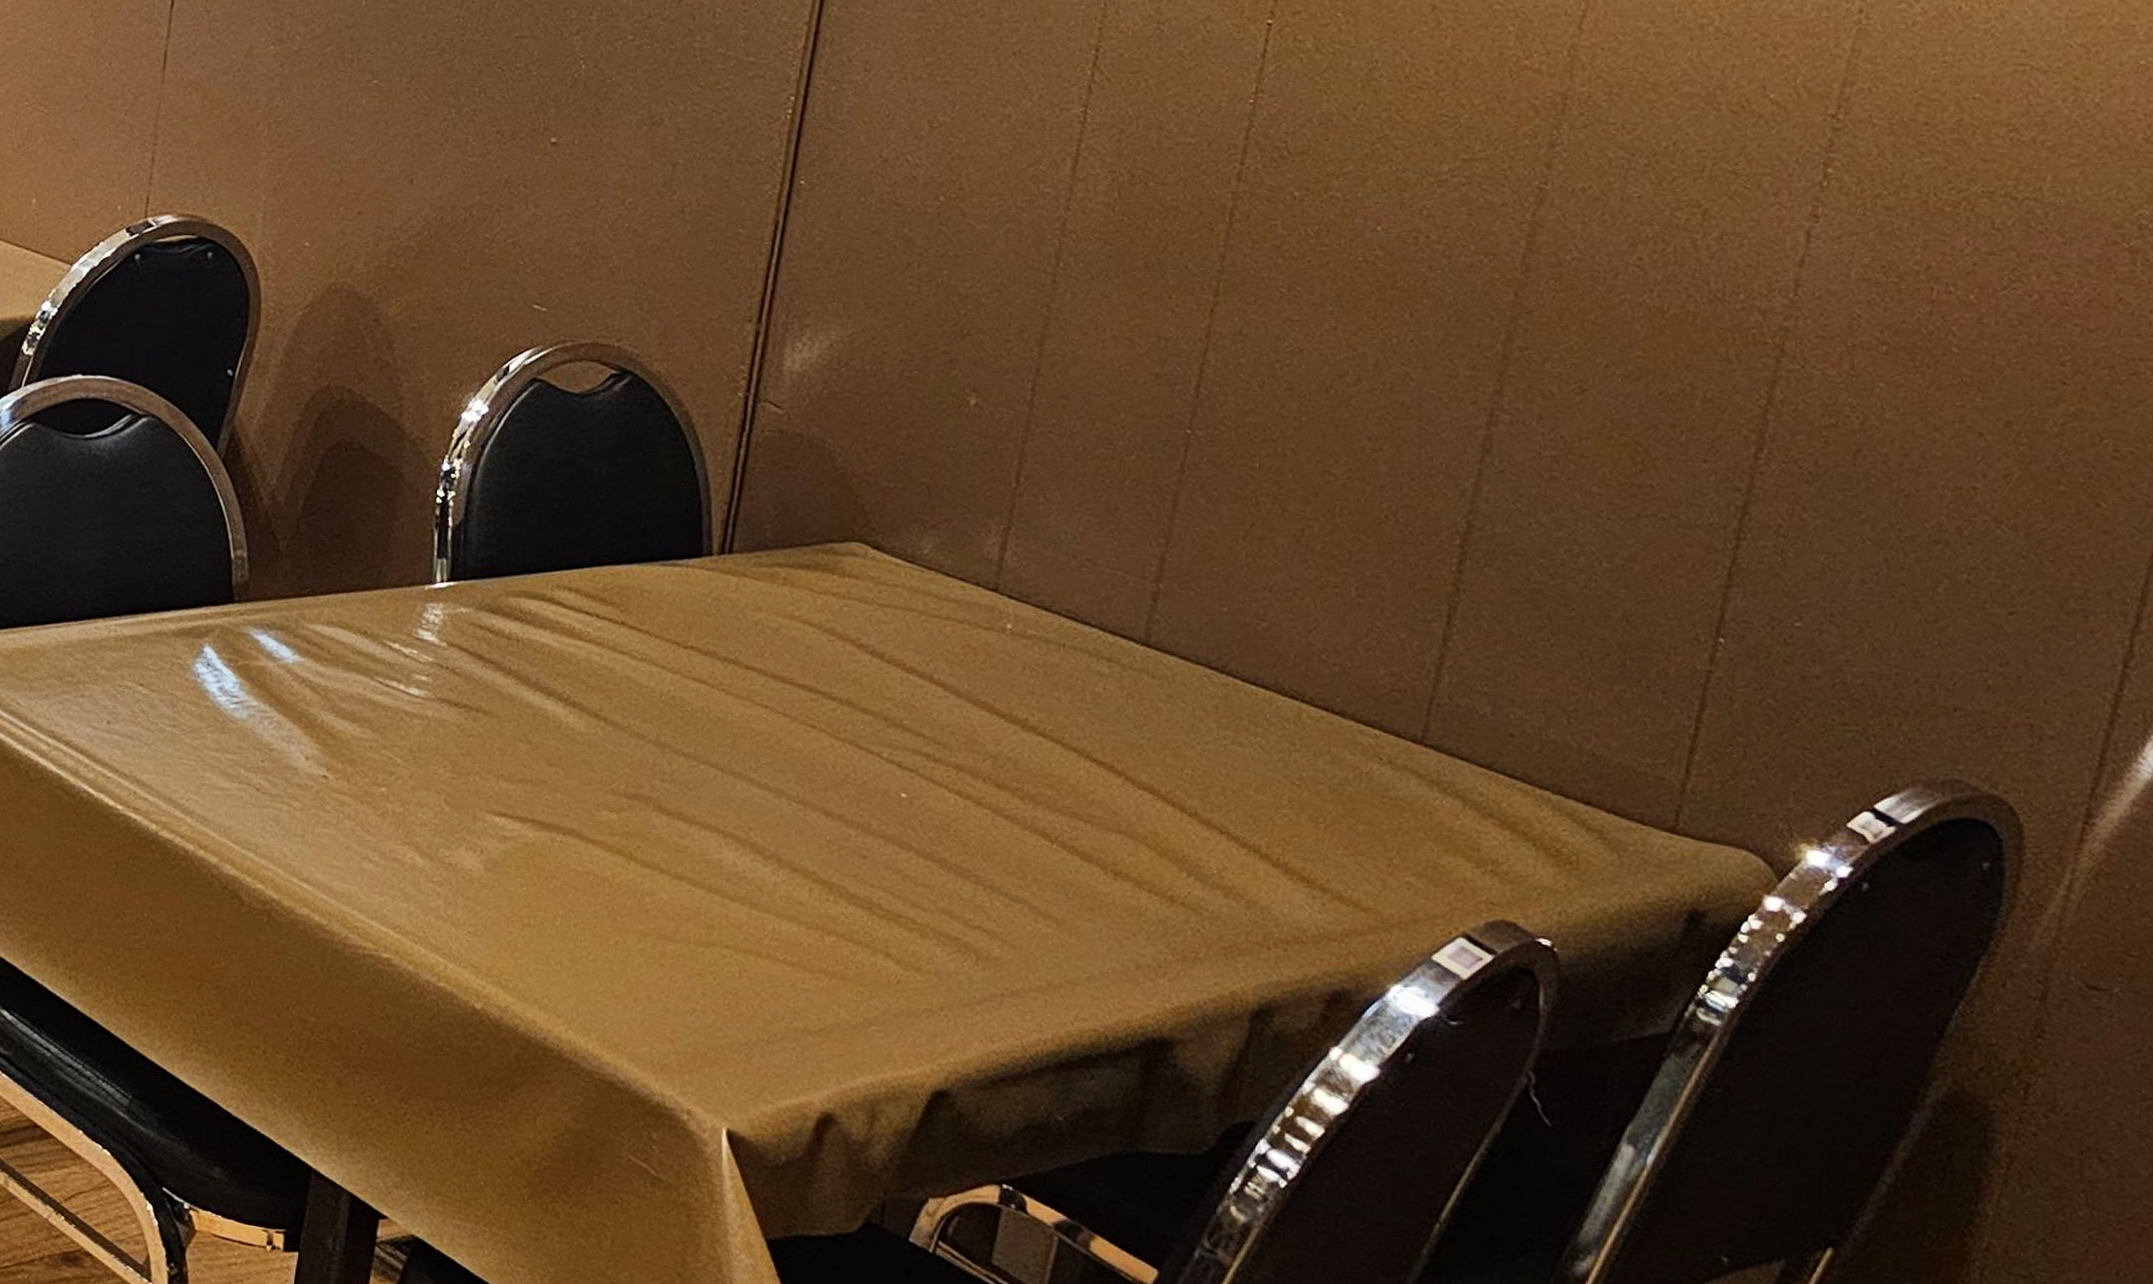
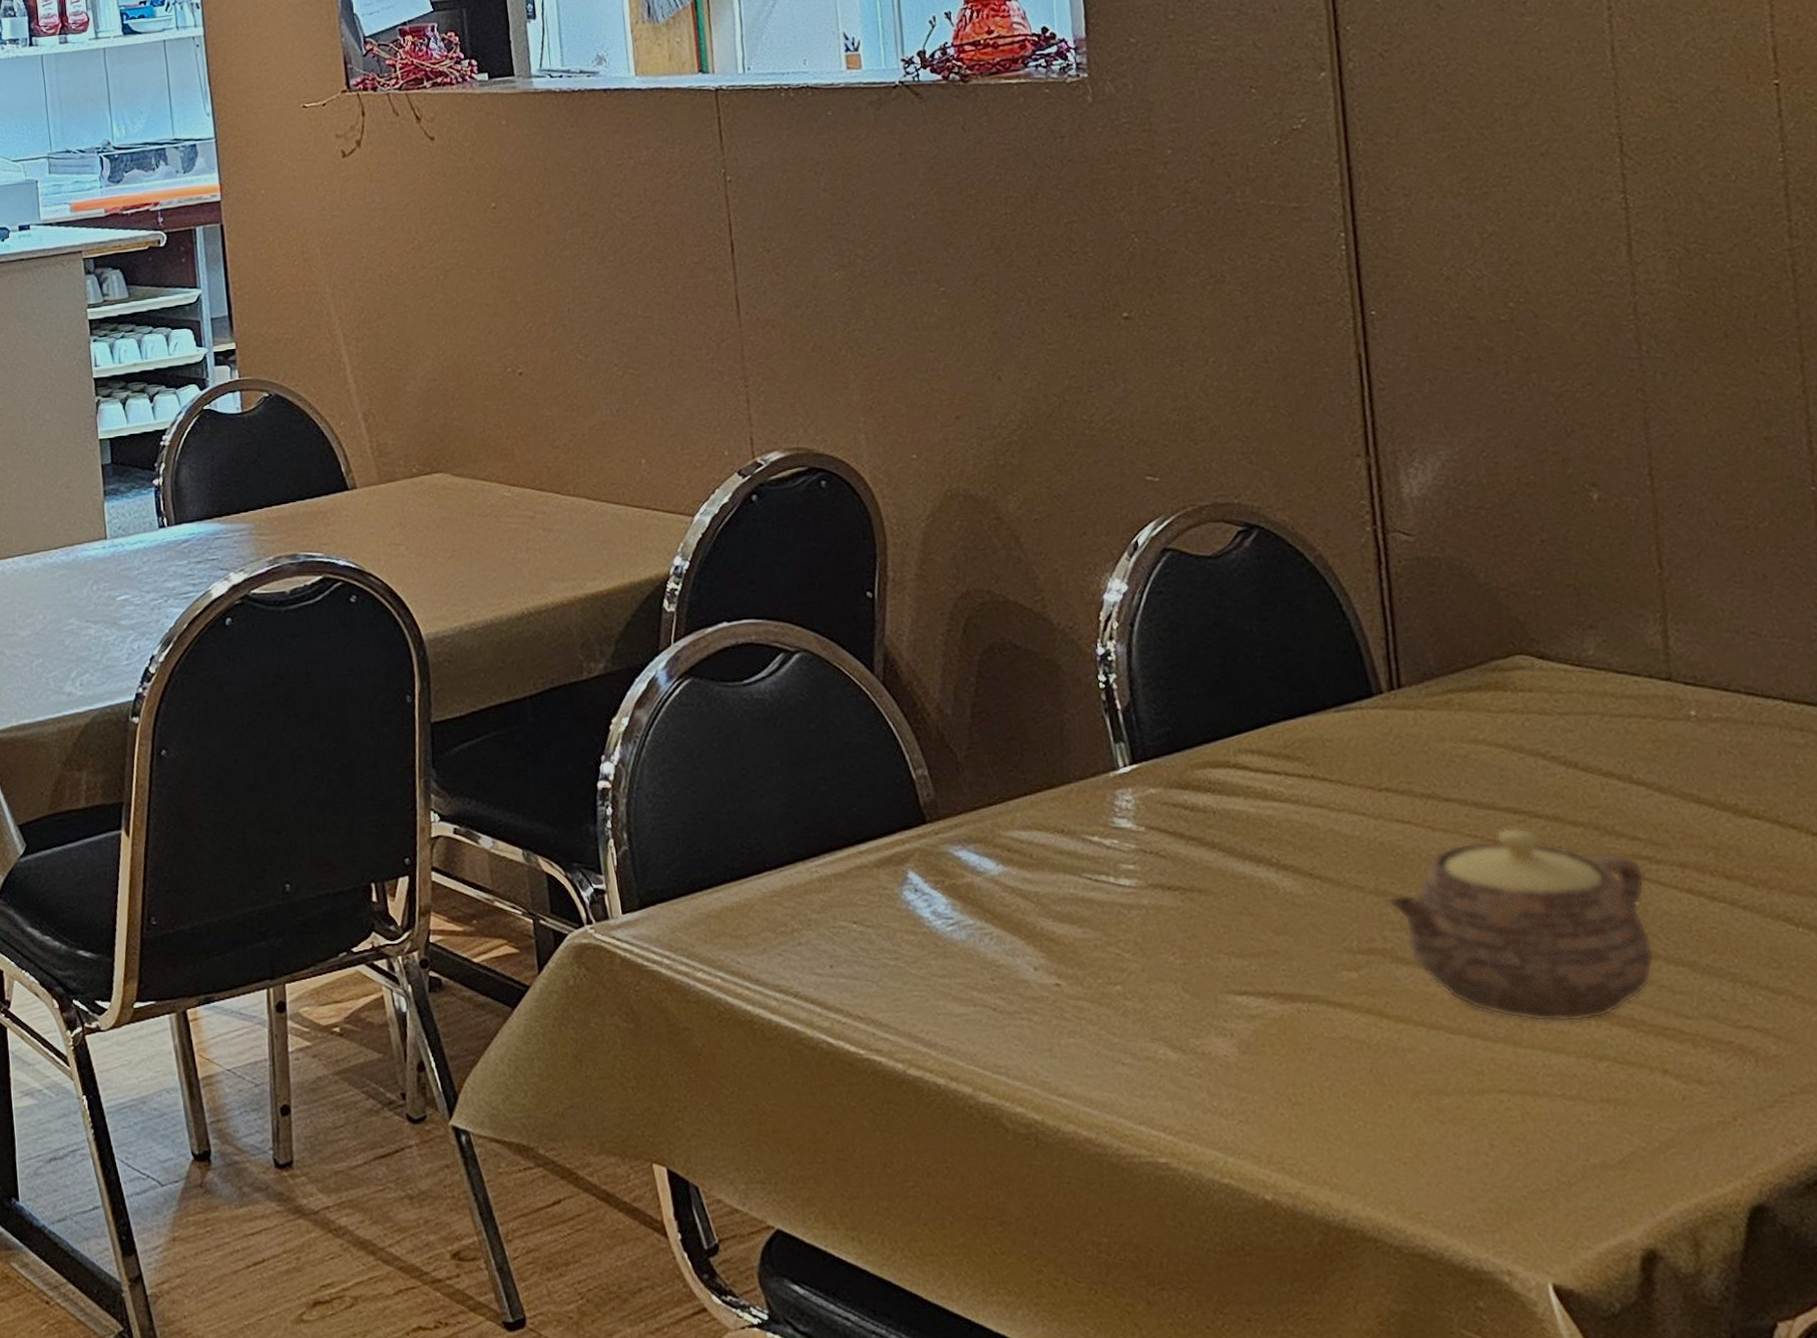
teapot: none [664,703,920,896] -> present [1387,827,1655,1022]

